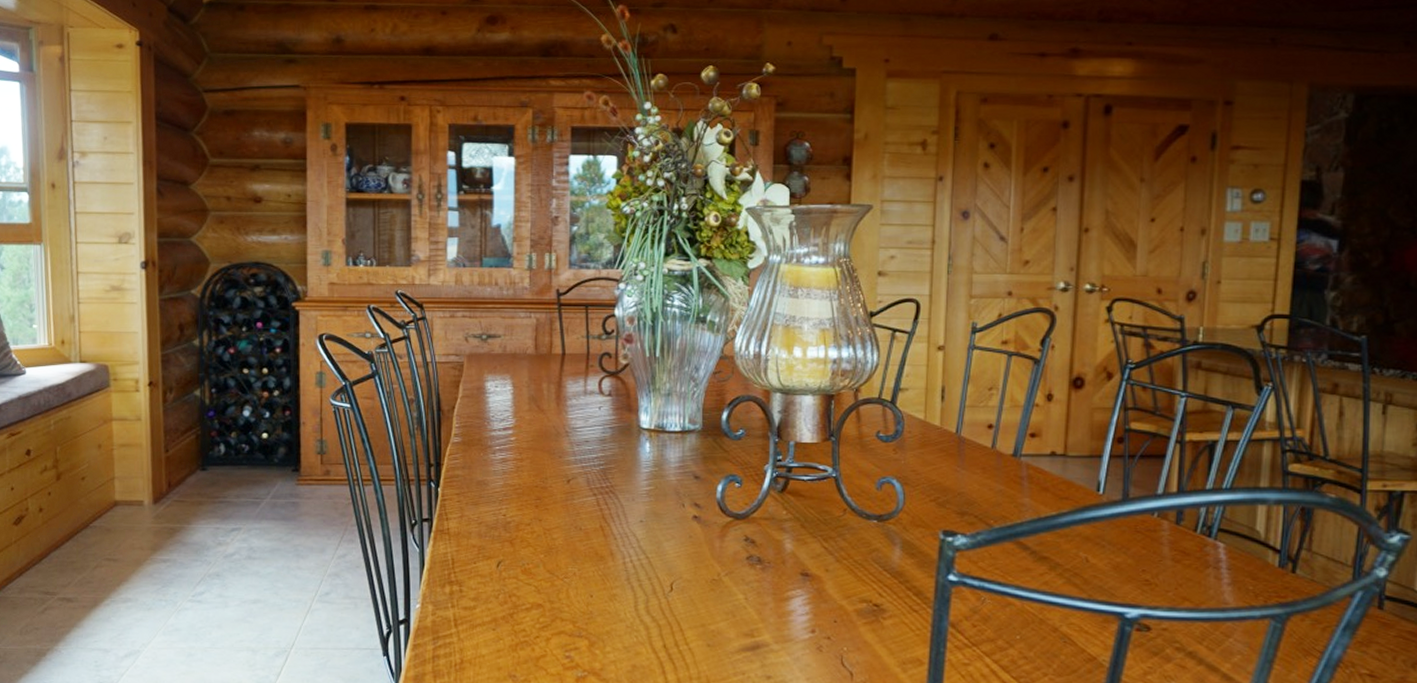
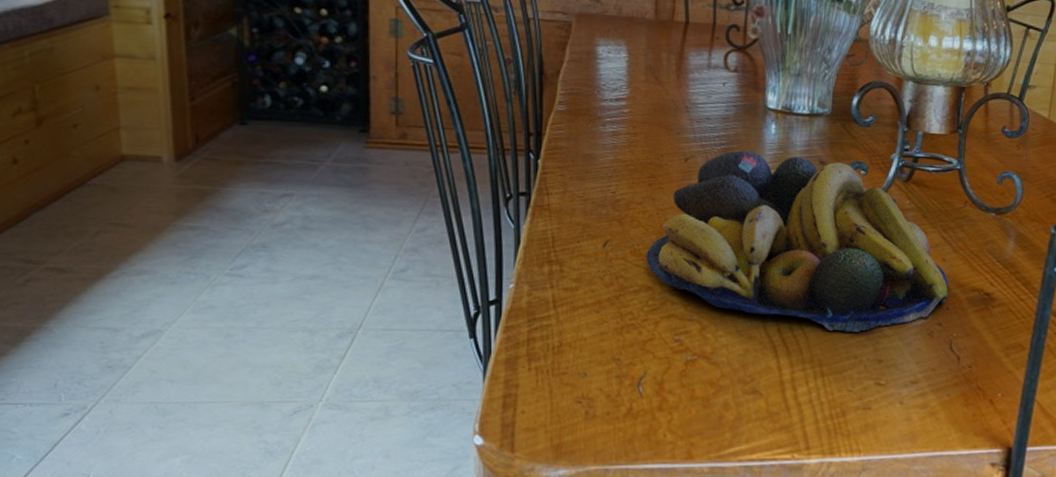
fruit bowl: none [535,470,834,648] -> present [646,150,948,333]

